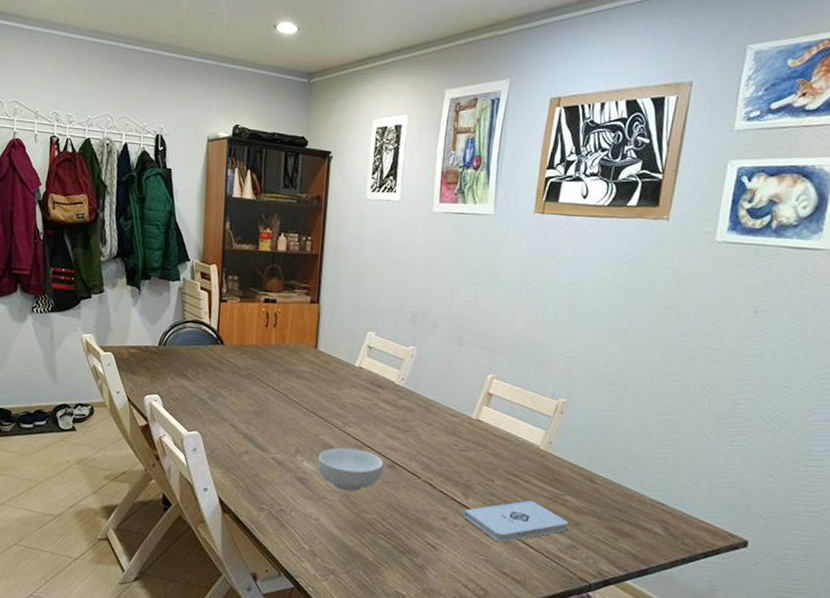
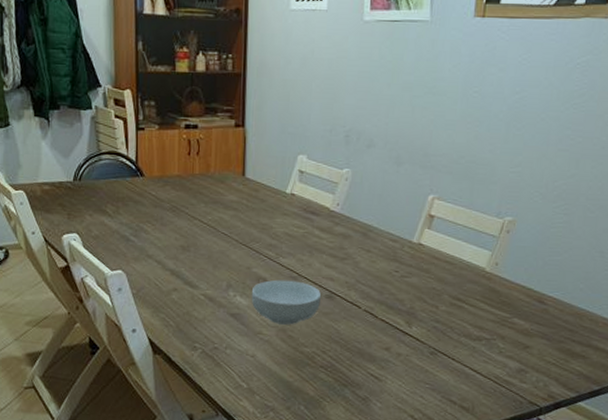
notepad: present [463,500,568,543] -> none [407,324,517,370]

